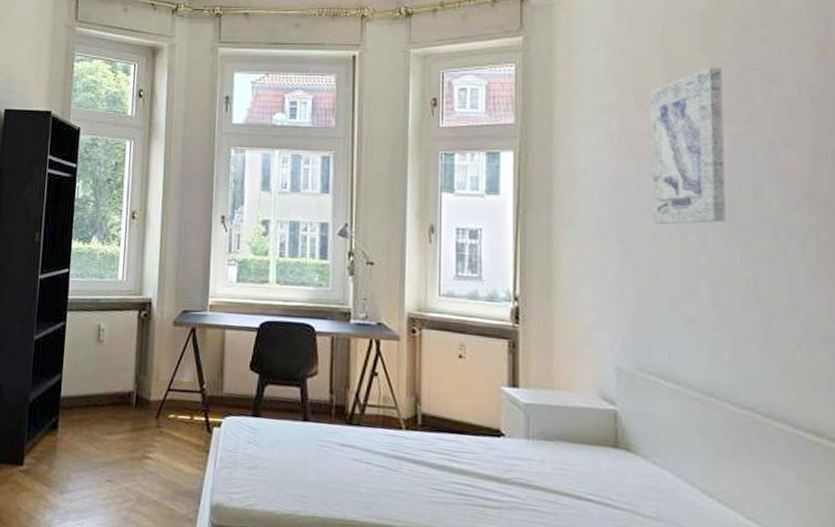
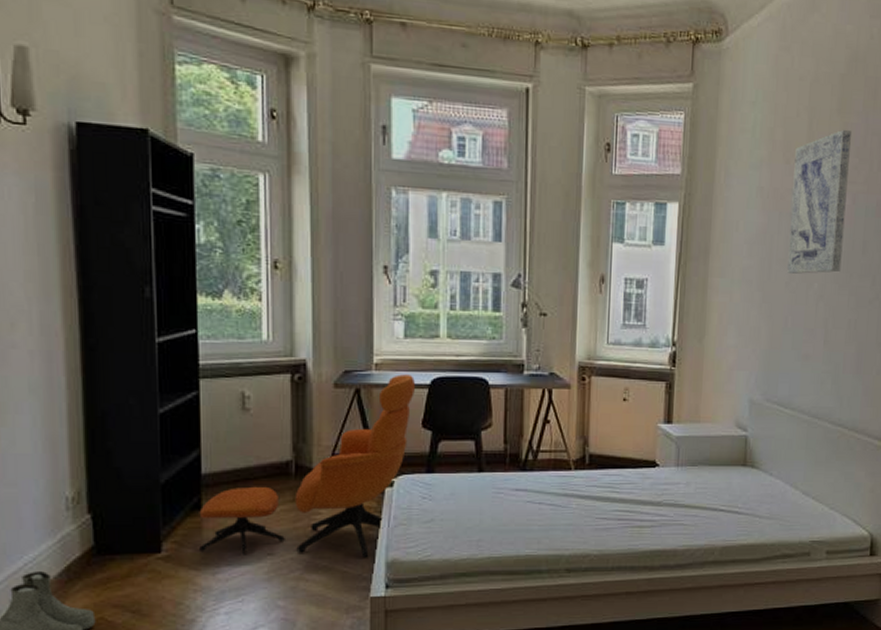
armchair: none [51,316,246,498] -> present [198,374,416,558]

